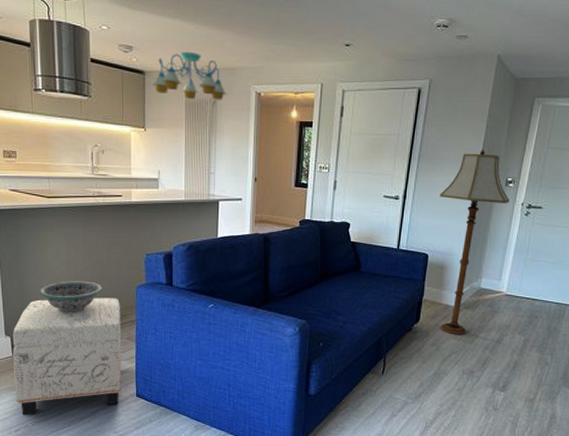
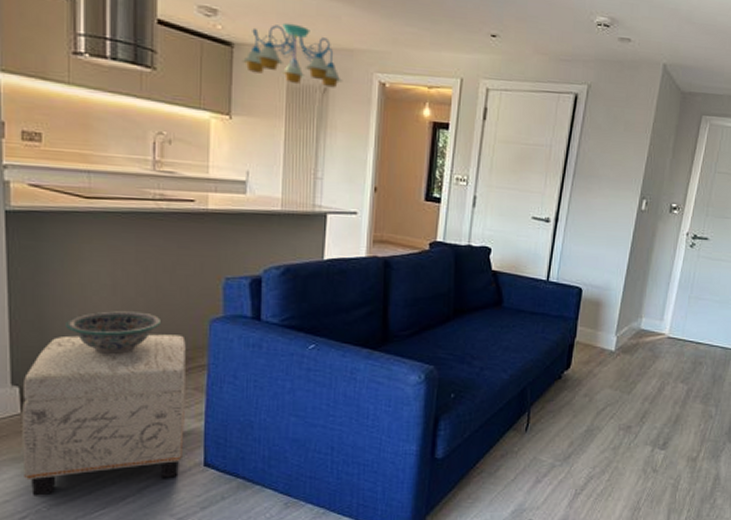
floor lamp: present [439,148,510,335] -> none [594,168,674,384]

